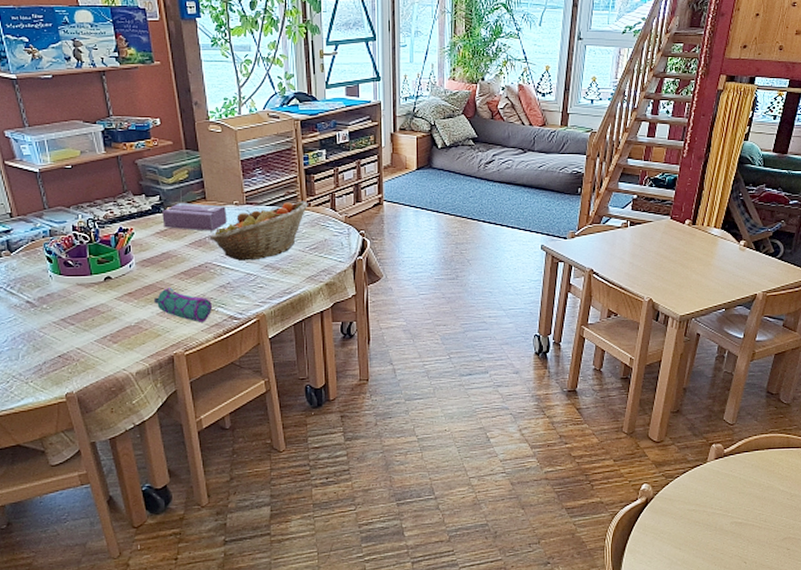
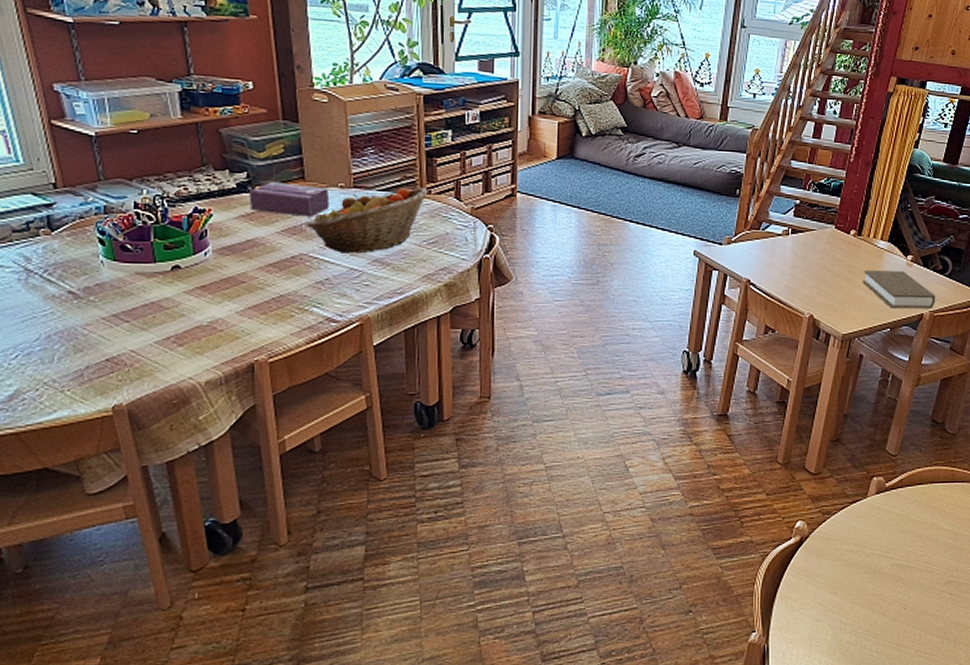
pencil case: present [154,288,212,322] -> none [233,282,305,324]
book: none [697,256,769,289] -> present [862,270,936,308]

